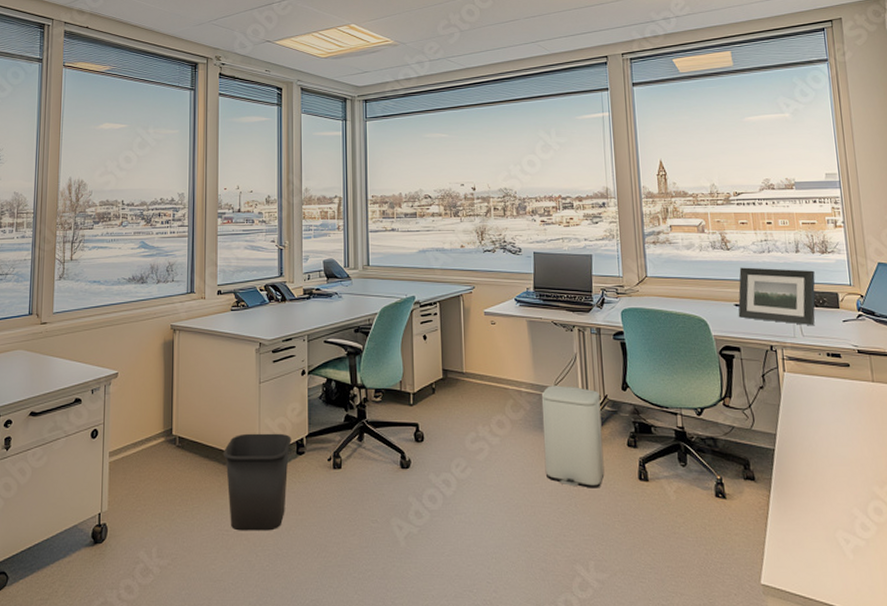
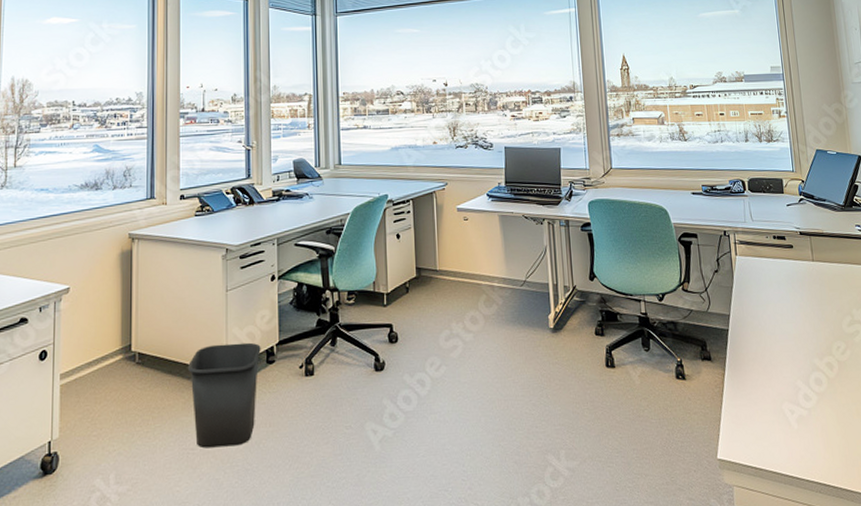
pedal bin: present [541,385,605,488] -> none [513,278,574,379]
picture frame: present [738,267,816,326] -> none [695,156,763,211]

